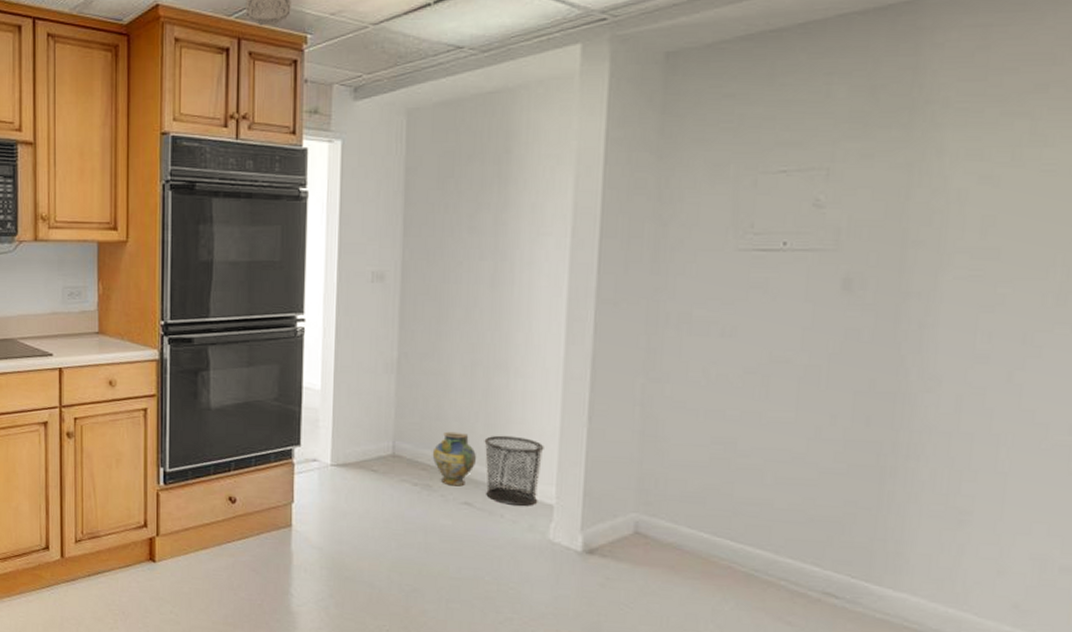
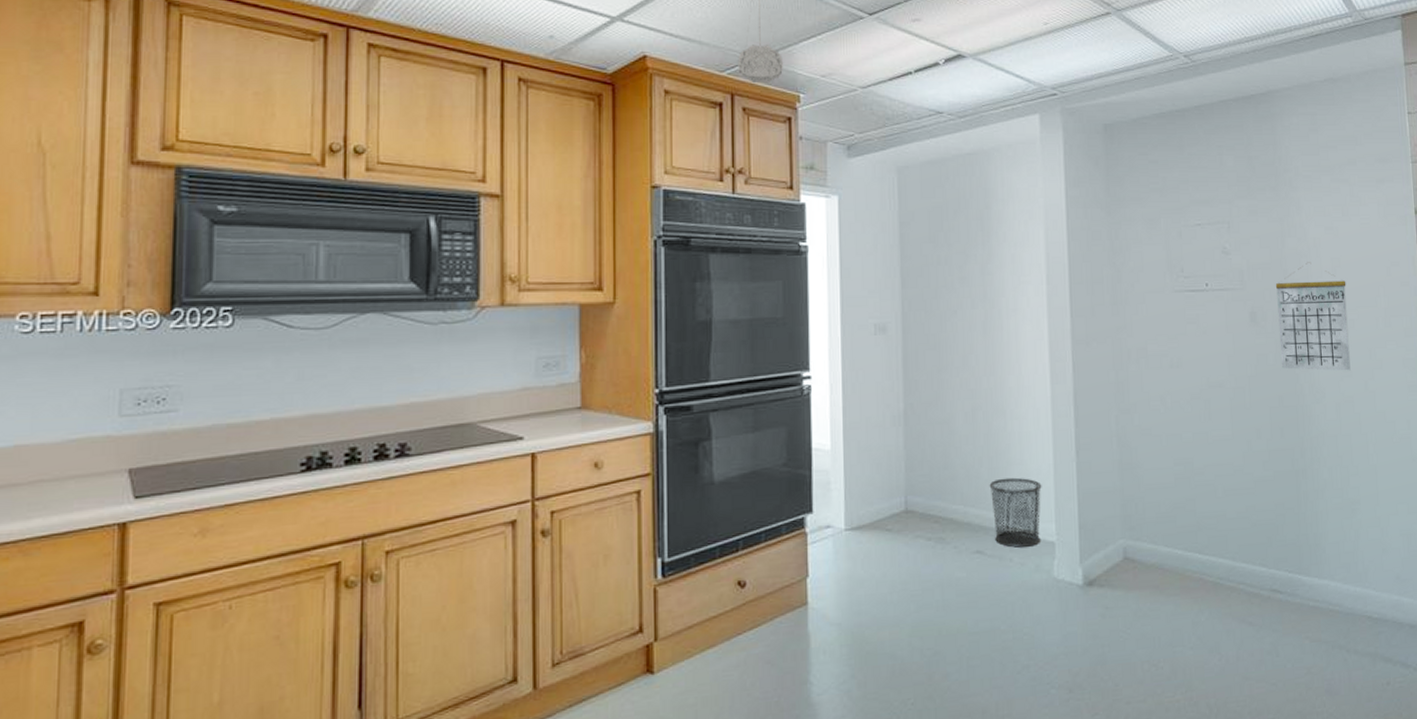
ceramic jug: present [432,431,476,486] -> none [943,479,983,536]
calendar: none [879,219,1002,357] -> present [1275,262,1351,371]

